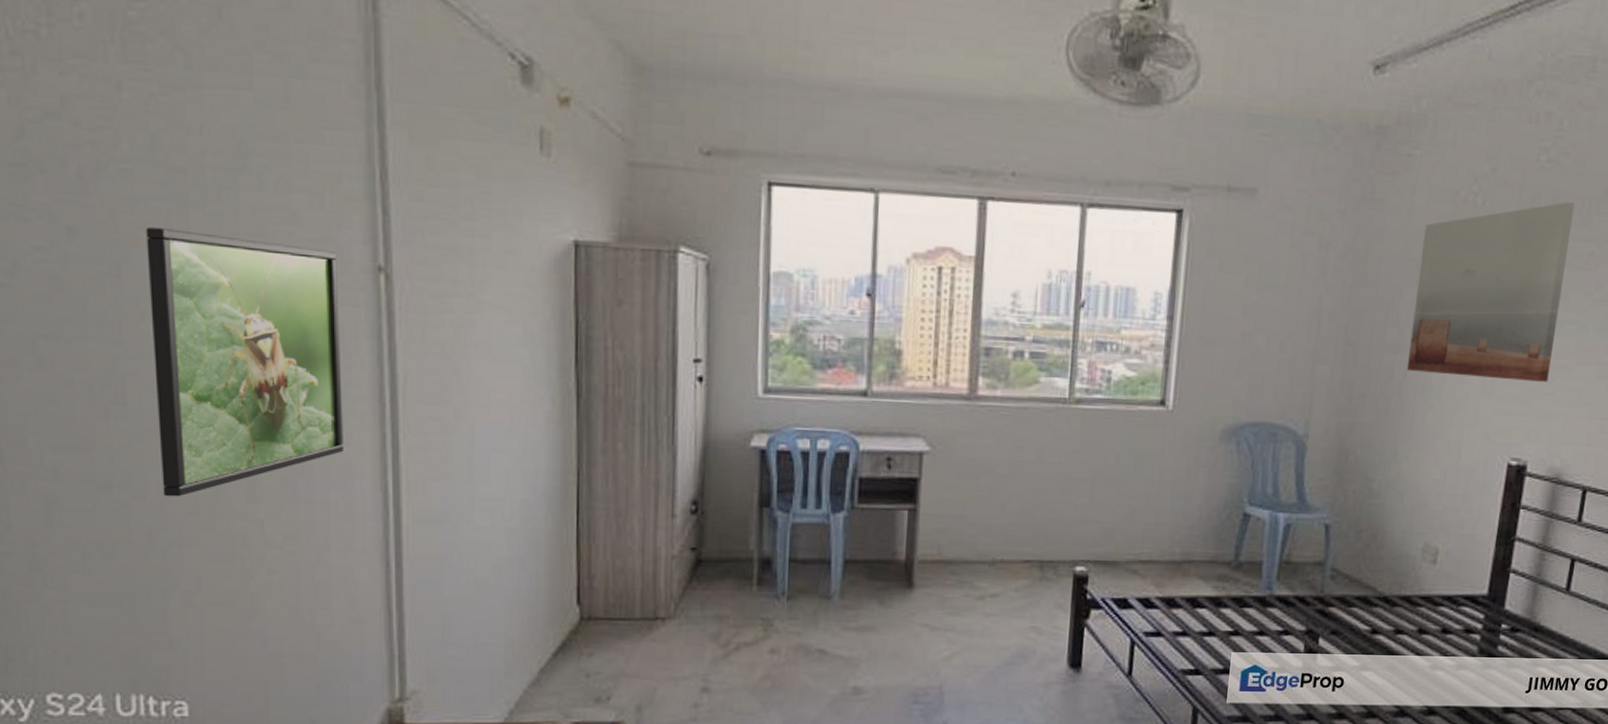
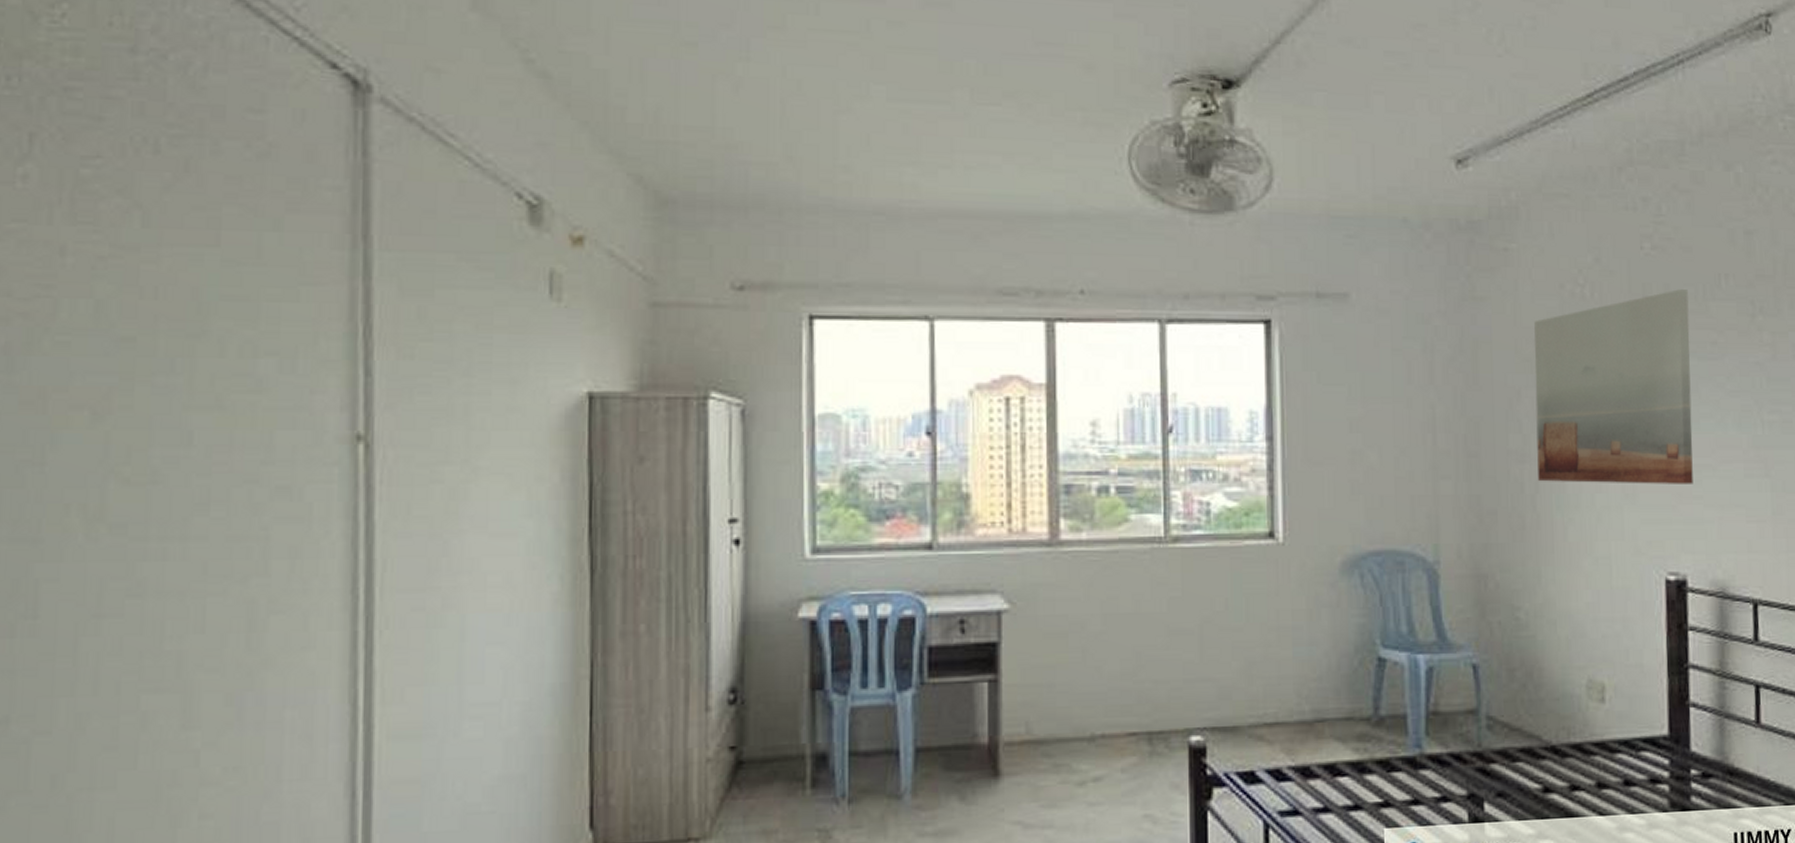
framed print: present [146,227,343,497] -> none [74,406,308,729]

